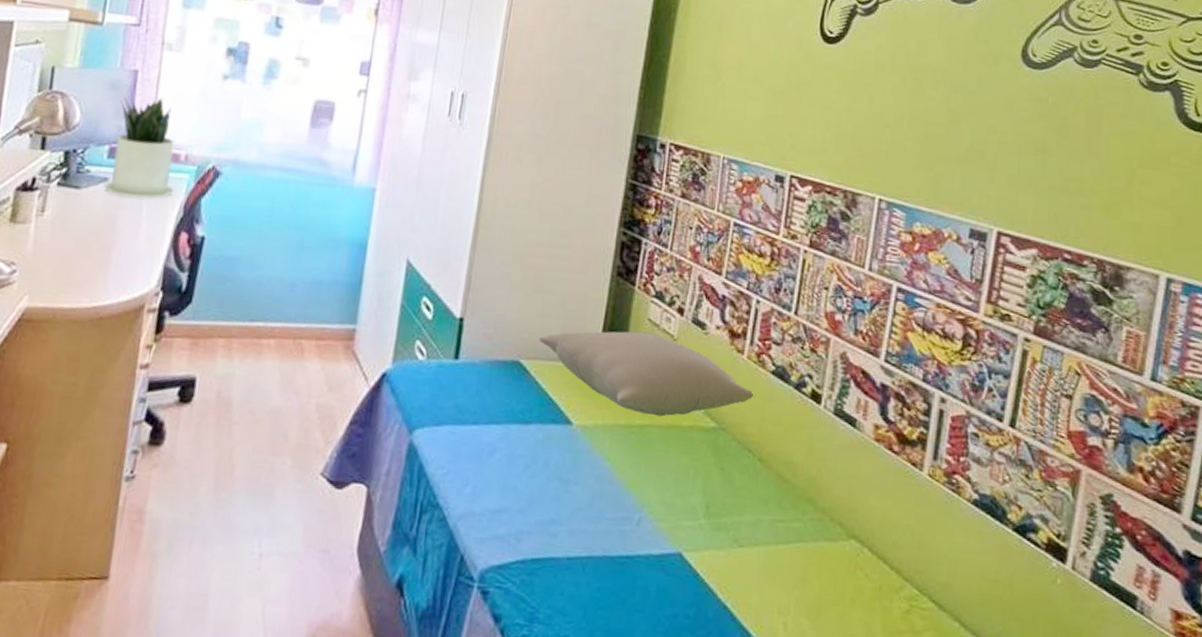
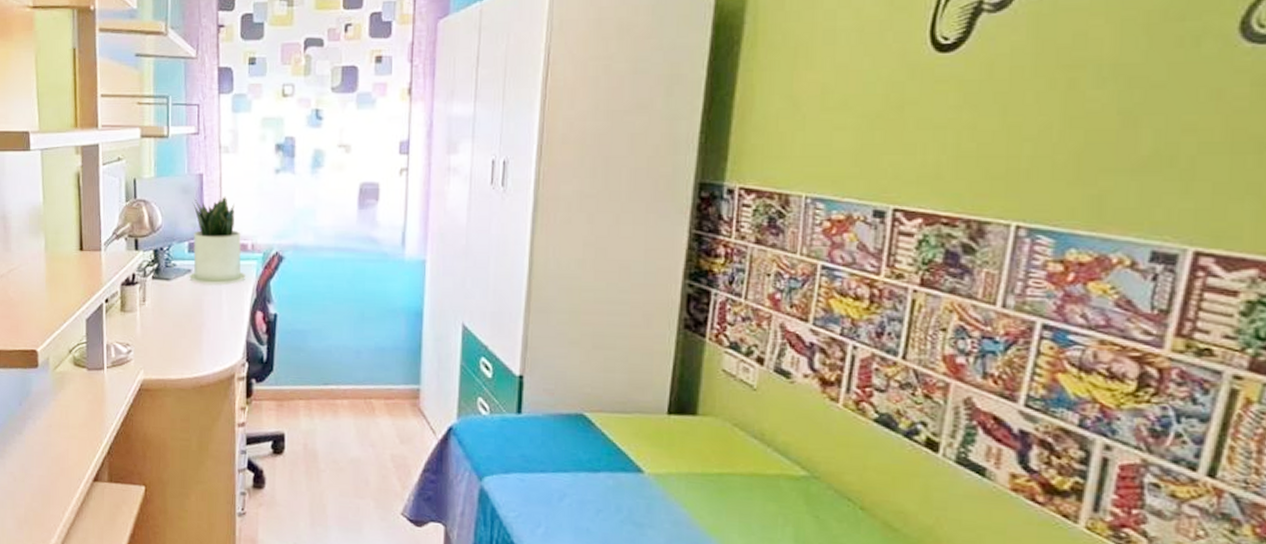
pillow: present [539,331,756,417] -> none [603,382,855,466]

